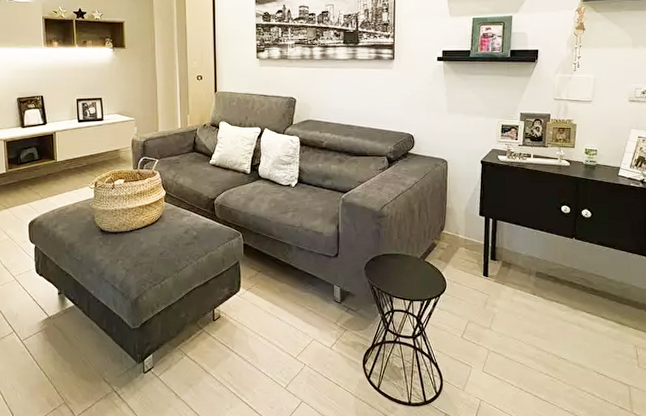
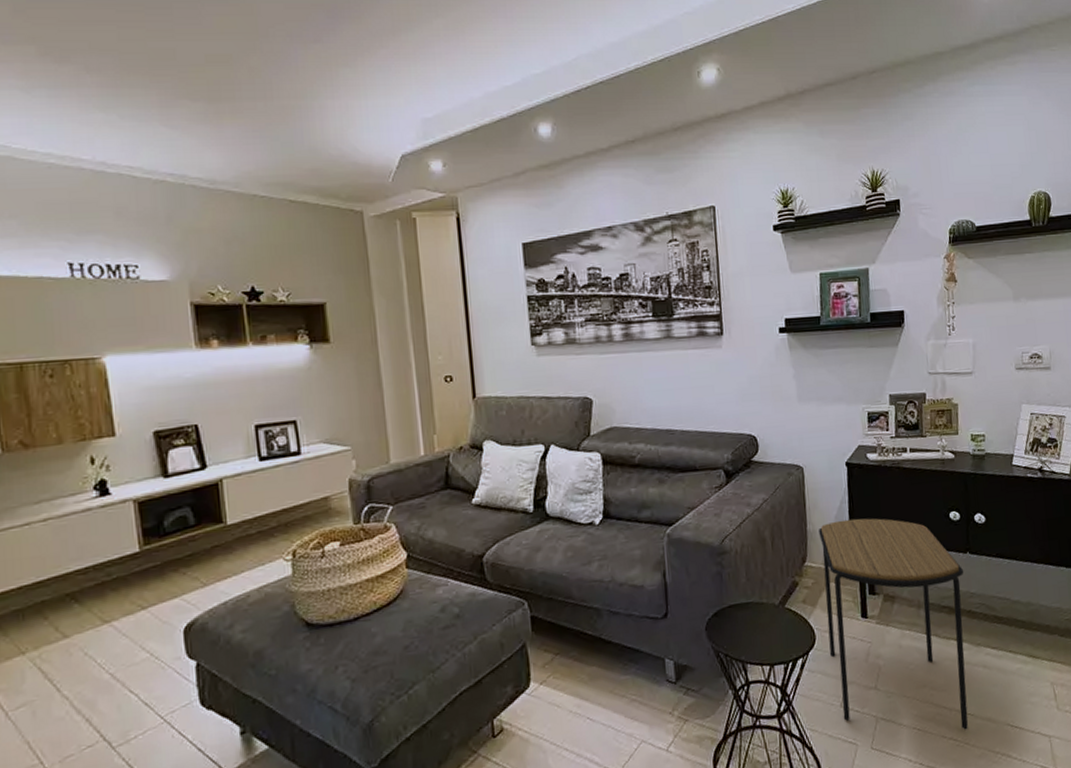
side table: none [456,203,570,370] -> present [819,518,969,730]

